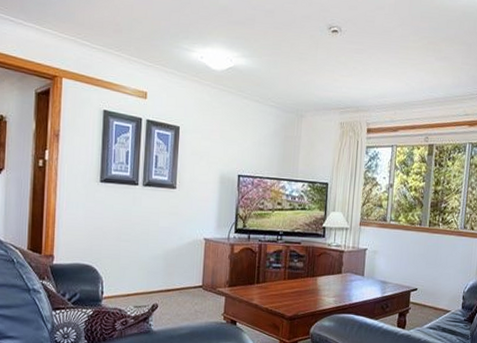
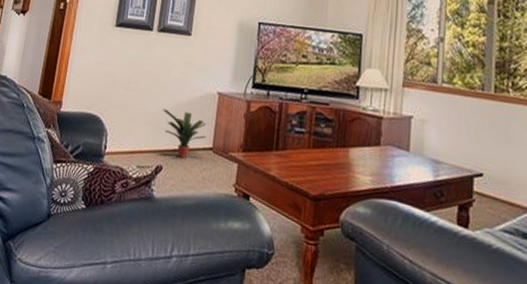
potted plant: none [154,255,196,296] -> present [162,109,207,159]

